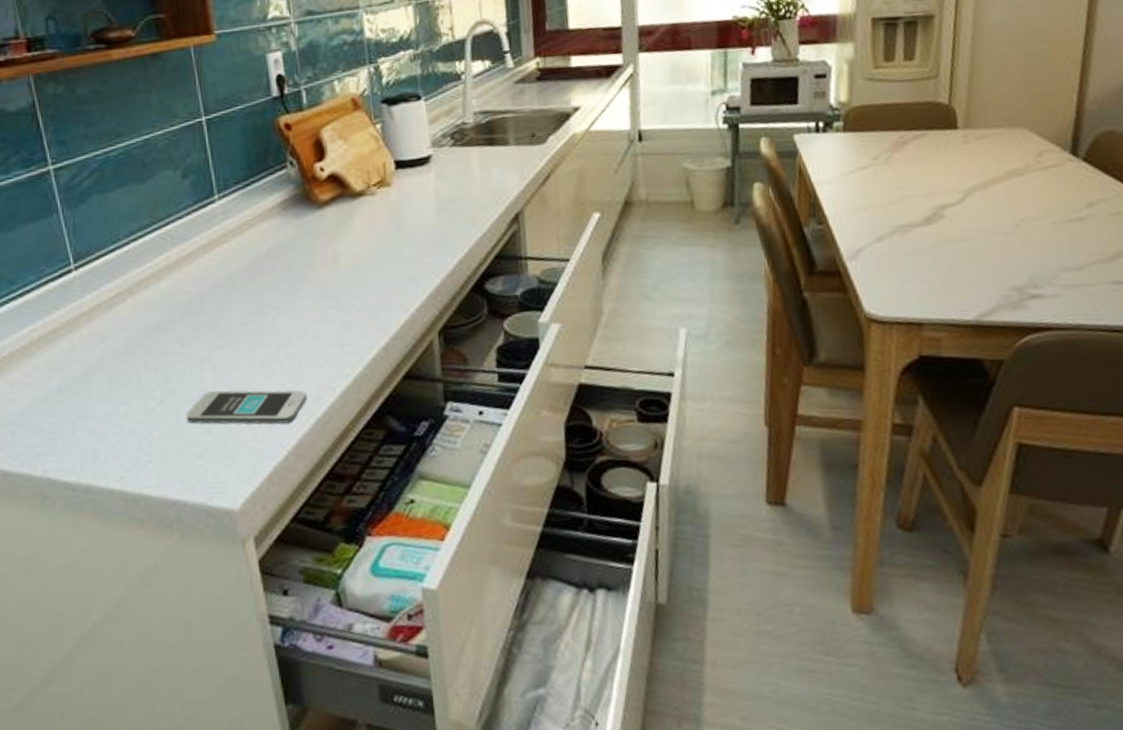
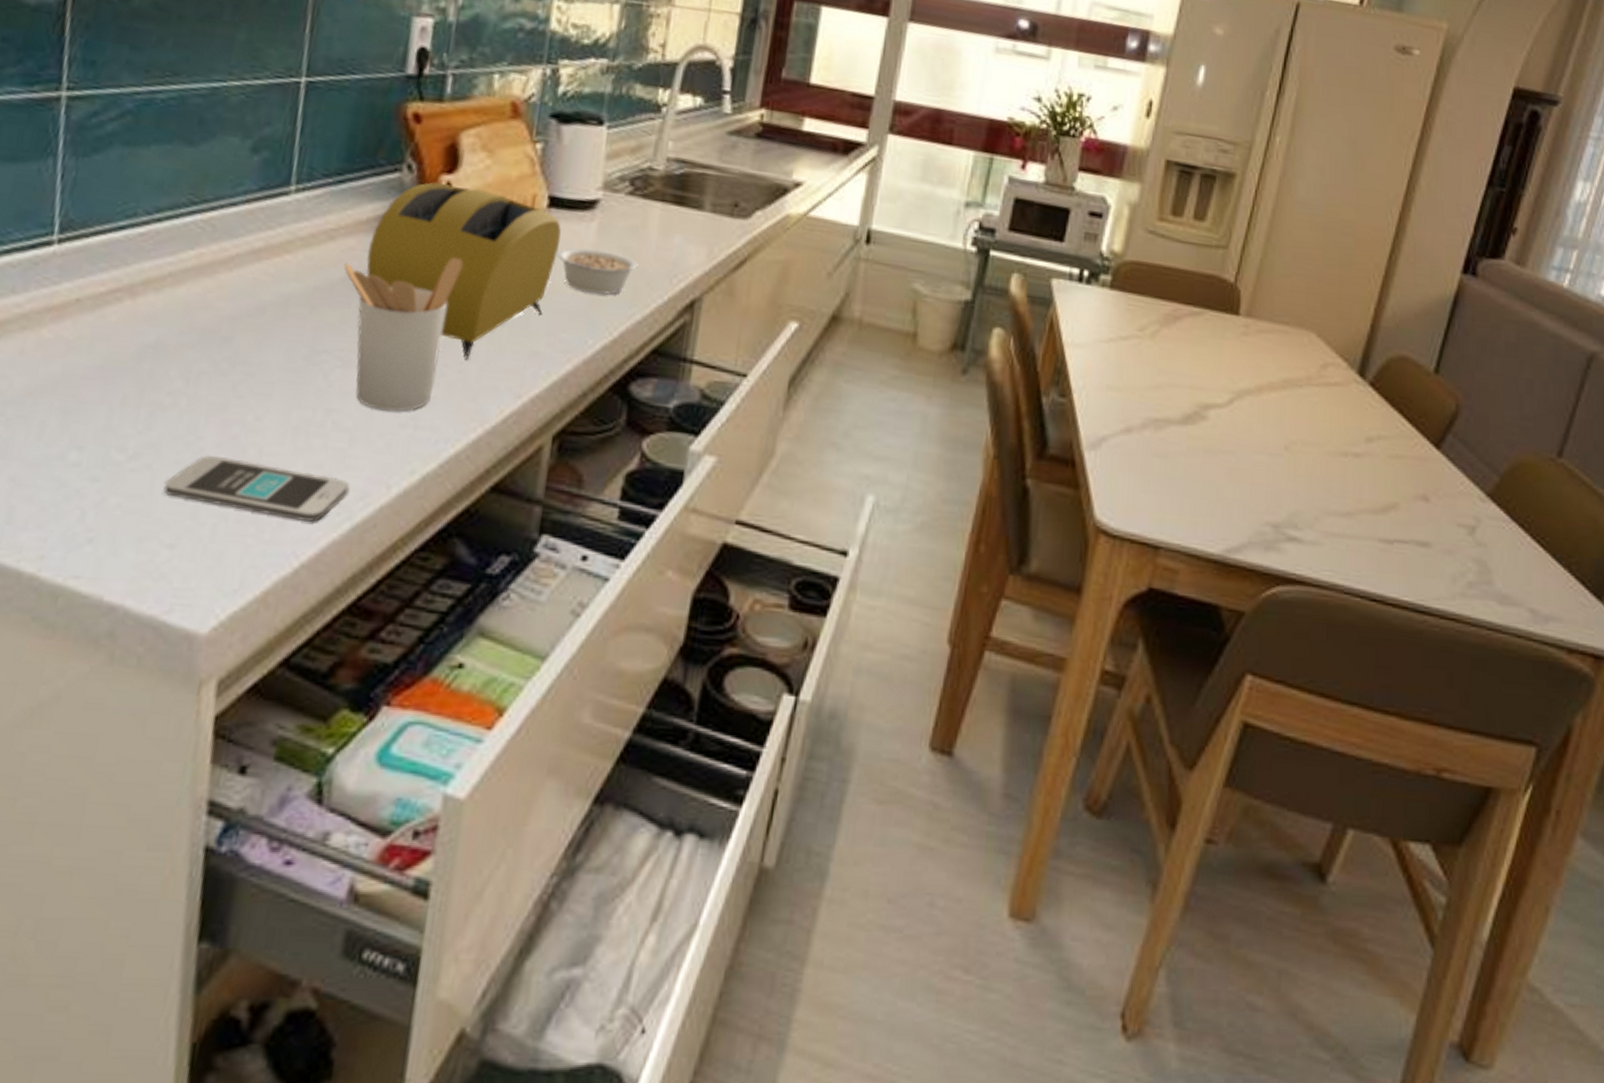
utensil holder: none [264,220,347,339] -> present [344,257,463,412]
toaster: none [277,167,411,291] -> present [366,182,561,360]
legume: none [410,191,471,225] -> present [557,247,638,295]

